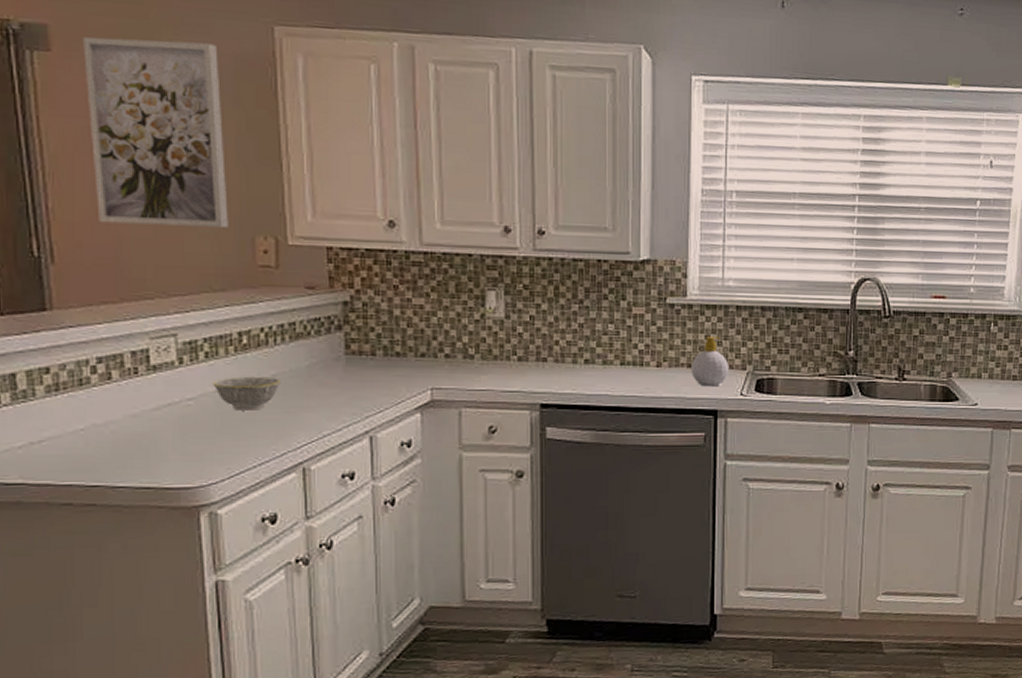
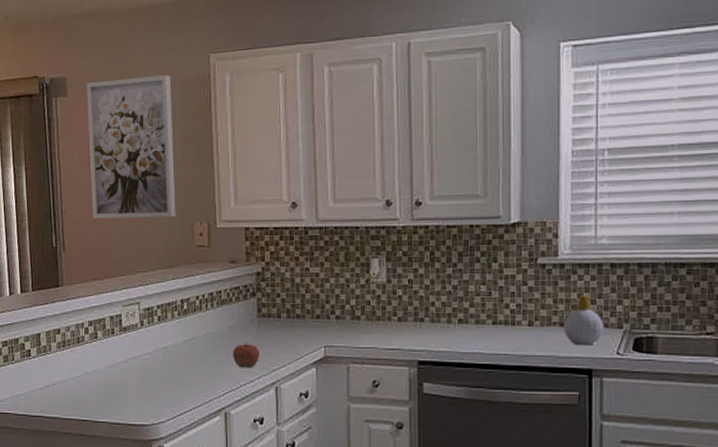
bowl: present [212,376,280,411] -> none [163,335,210,364]
apple: none [312,384,349,415] -> present [233,342,260,368]

